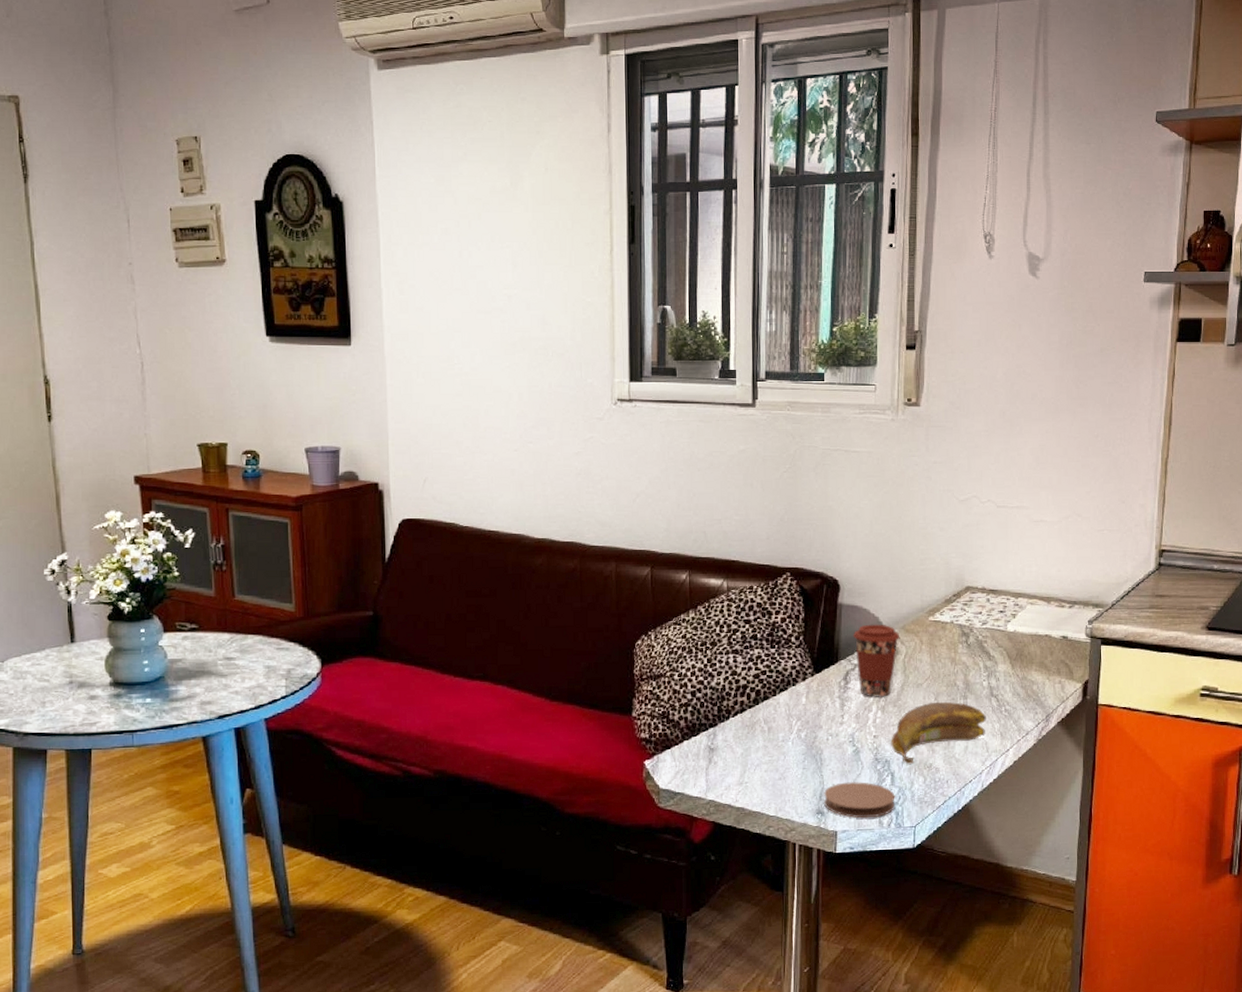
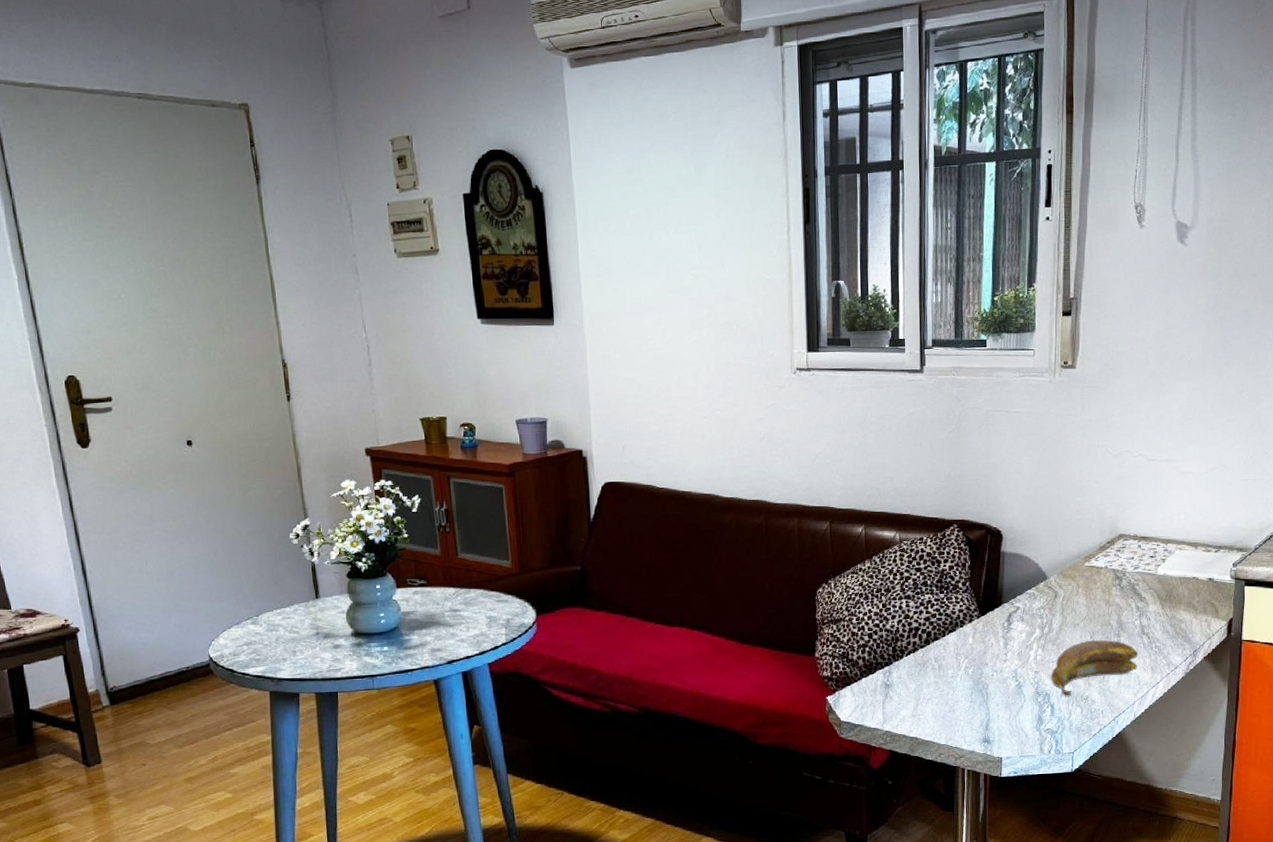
coaster: present [823,782,896,818] -> none [989,713,1055,746]
coffee cup: present [853,624,900,697] -> none [1015,570,1059,637]

